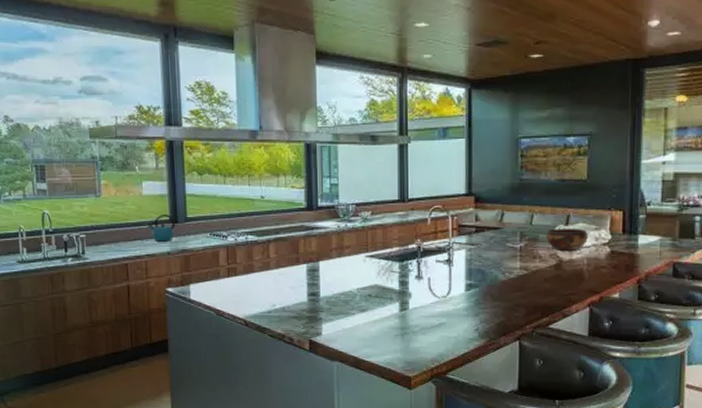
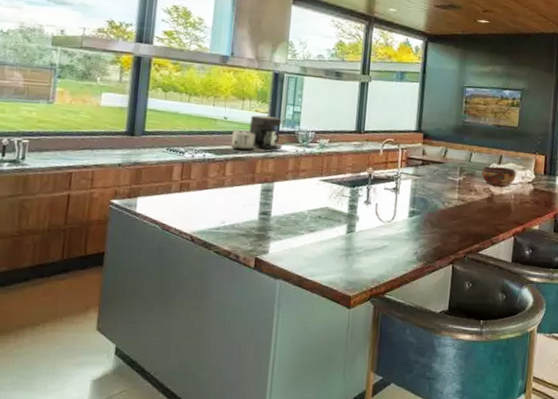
kettle: present [148,214,175,242] -> none [101,126,131,153]
toaster: none [271,209,295,230] -> present [231,130,256,151]
coffee maker: none [288,192,323,227] -> present [250,115,282,150]

